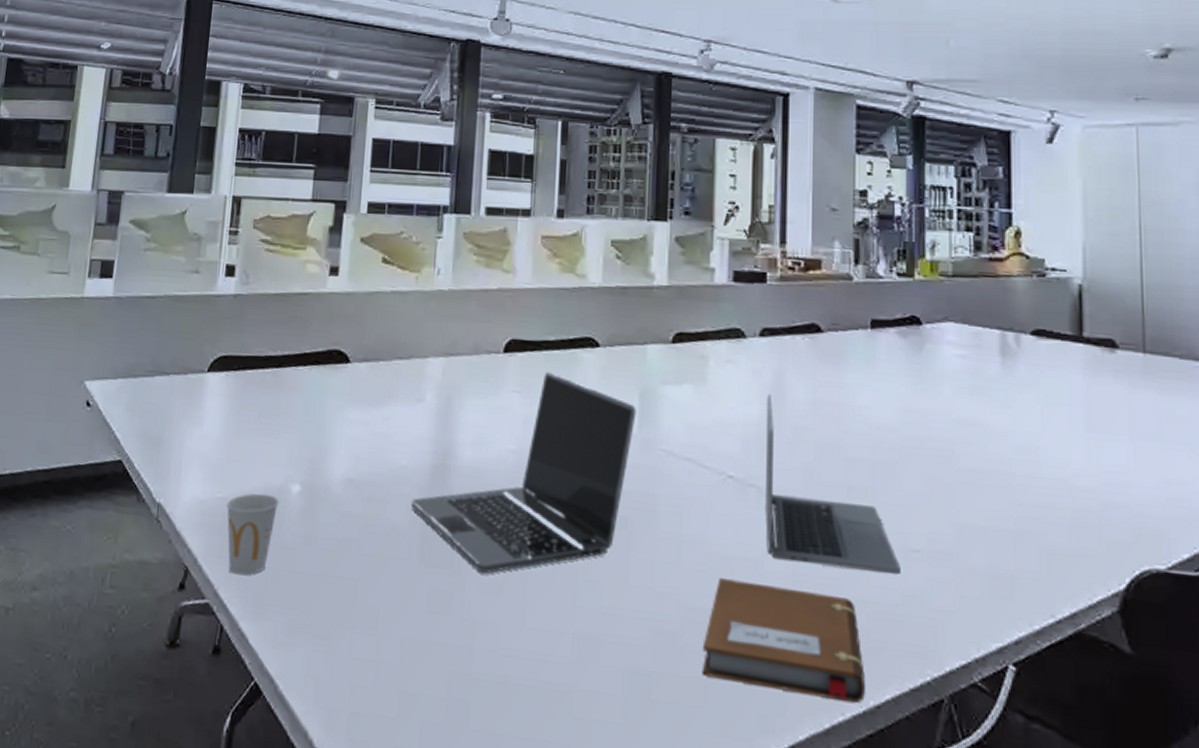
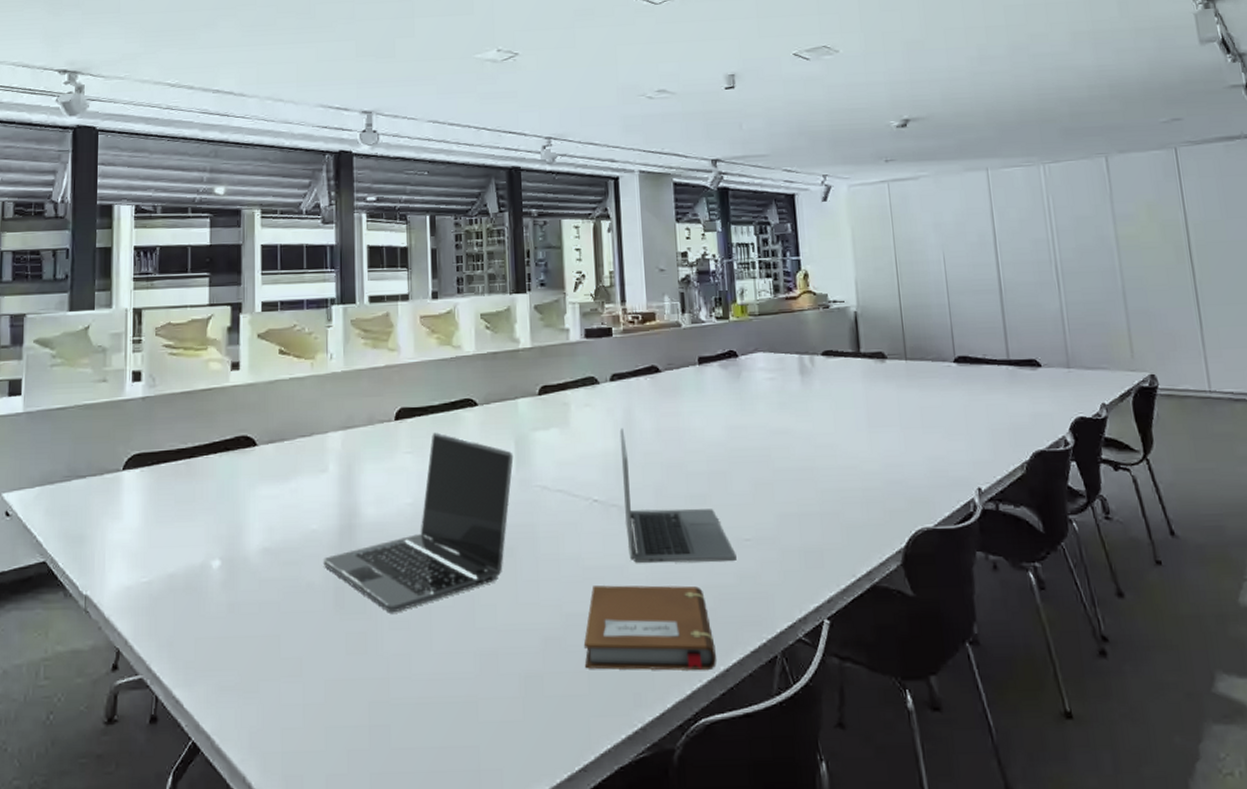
cup: present [226,493,279,576] -> none [151,572,201,649]

